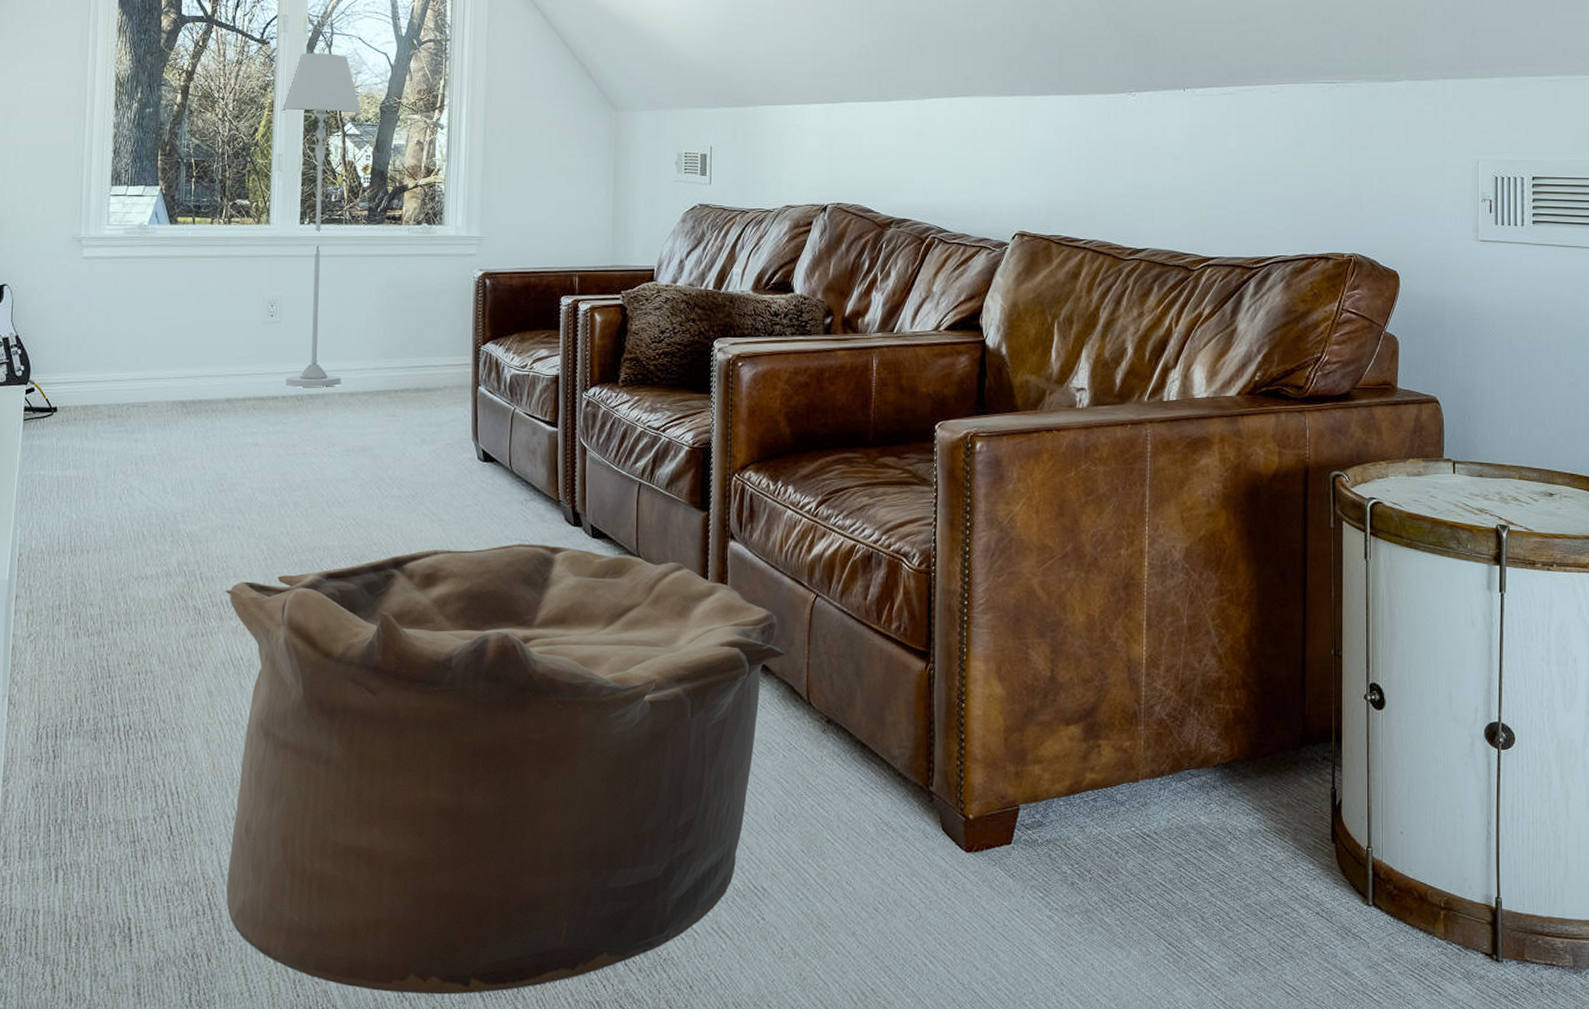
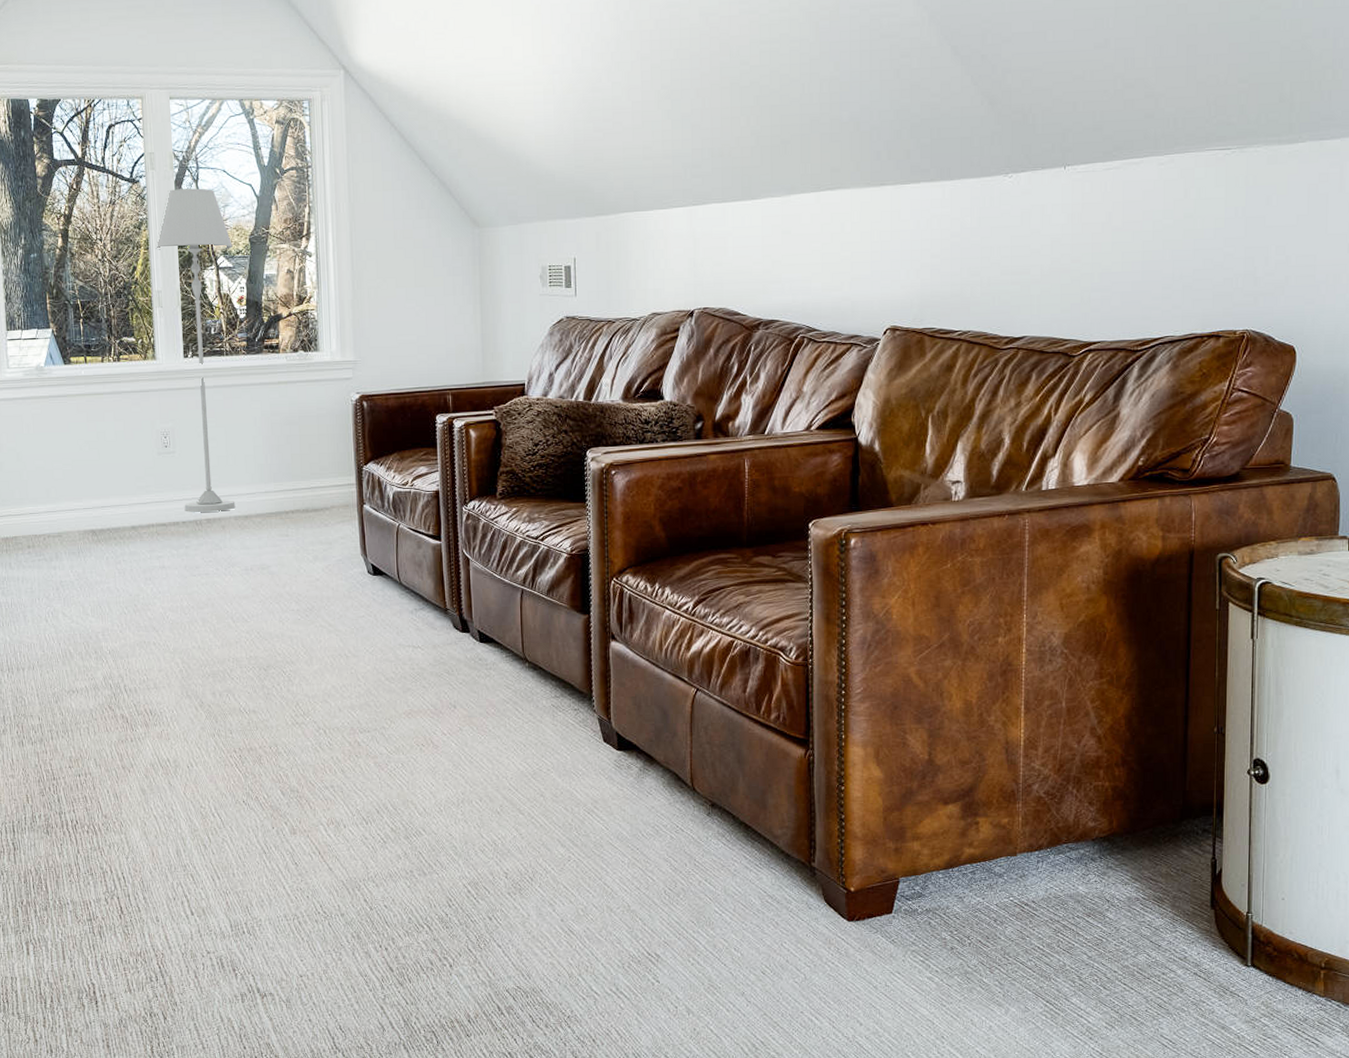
bean bag chair: present [224,543,787,995] -> none [147,649,670,1047]

